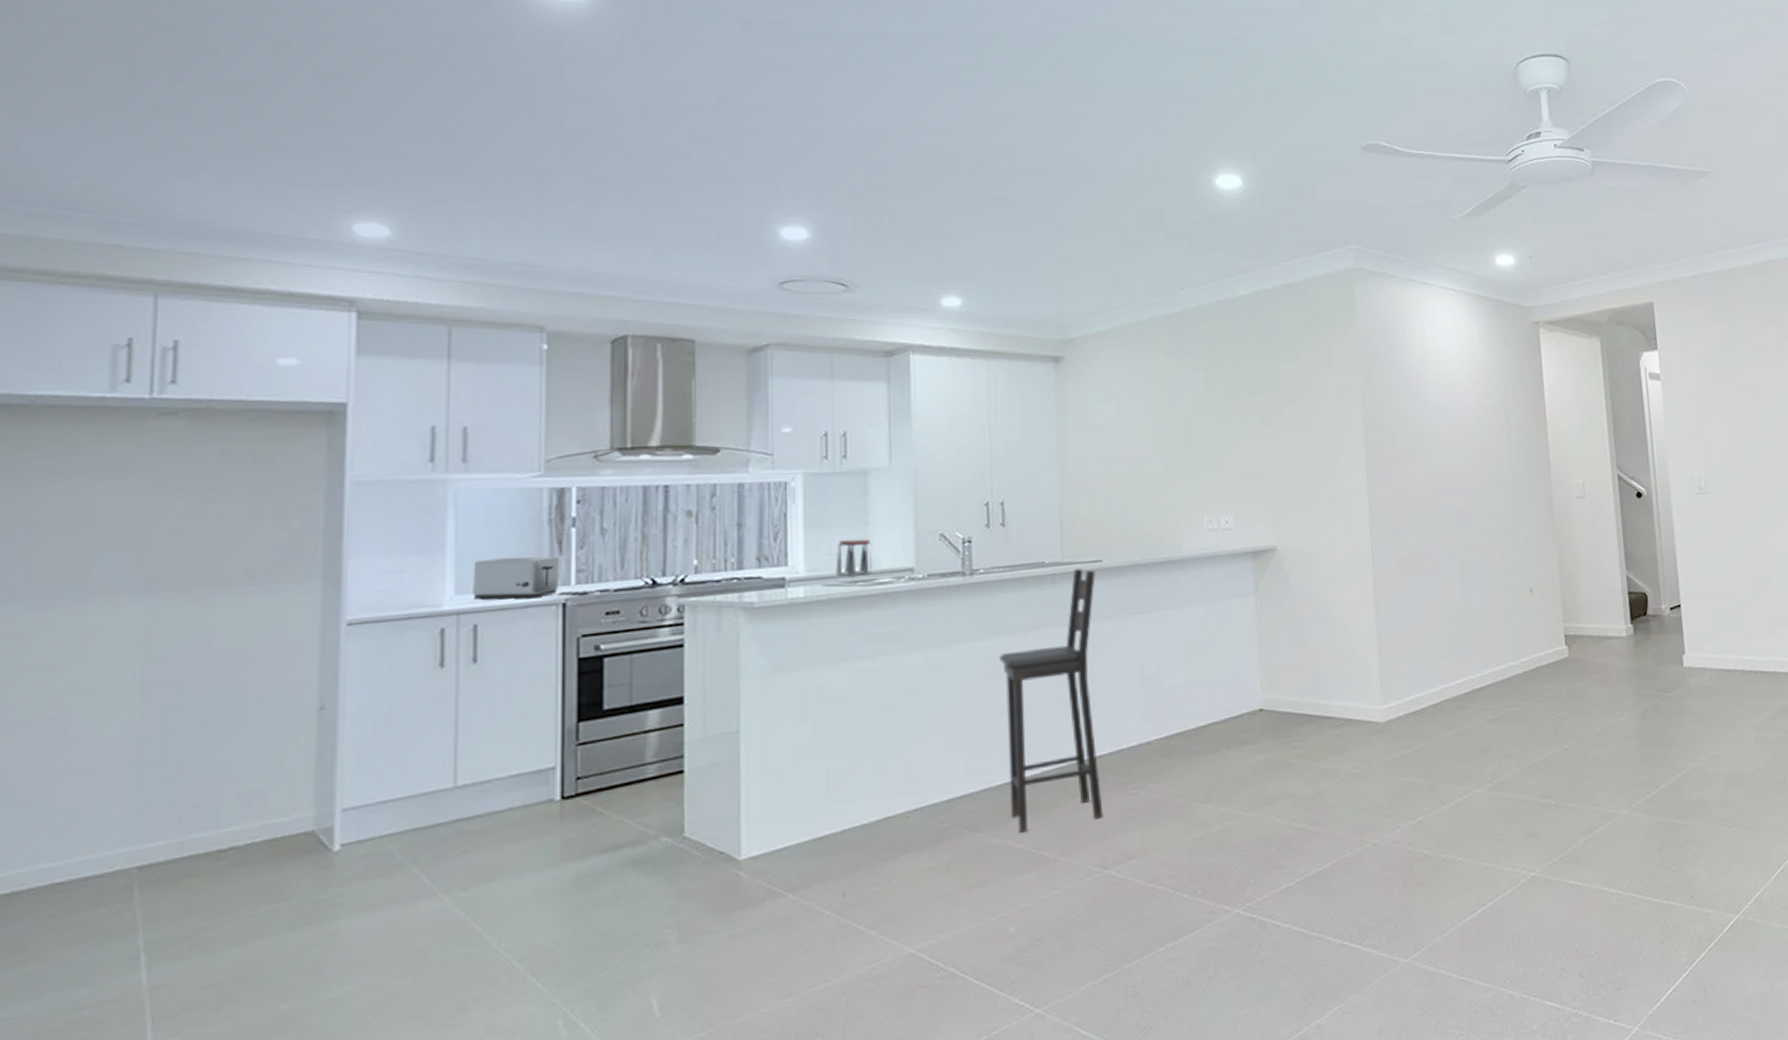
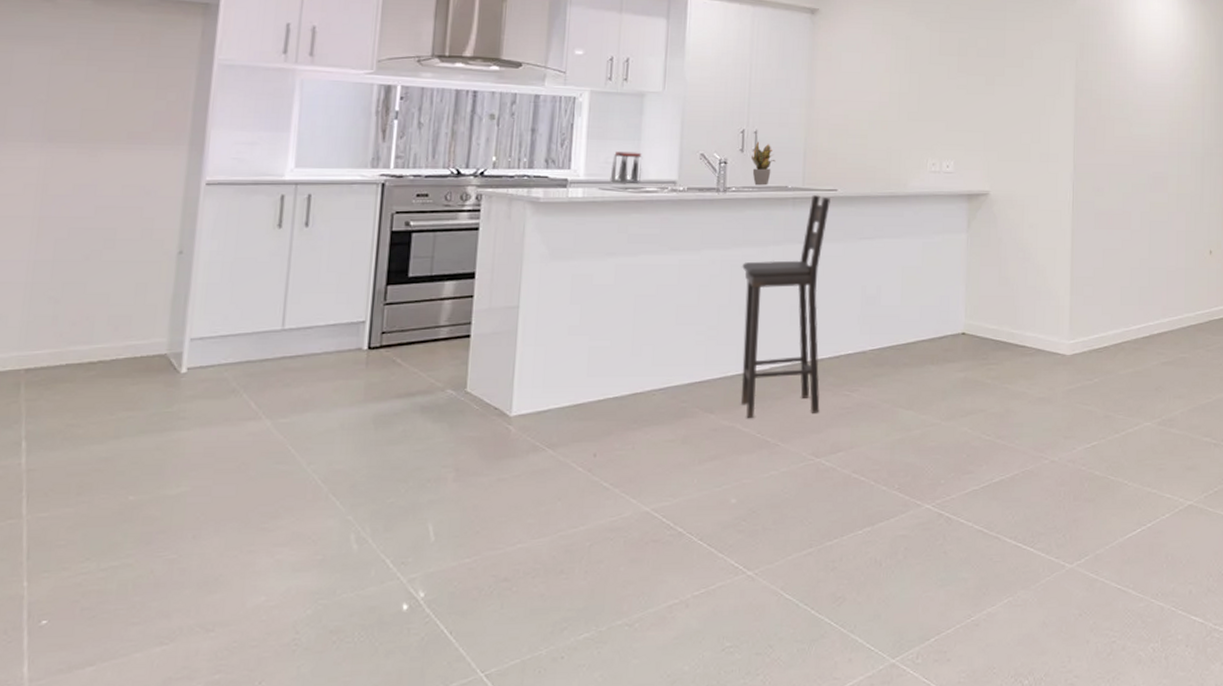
toaster: present [473,556,560,600] -> none [309,140,383,177]
potted plant: none [998,513,1028,564] -> present [750,141,776,186]

